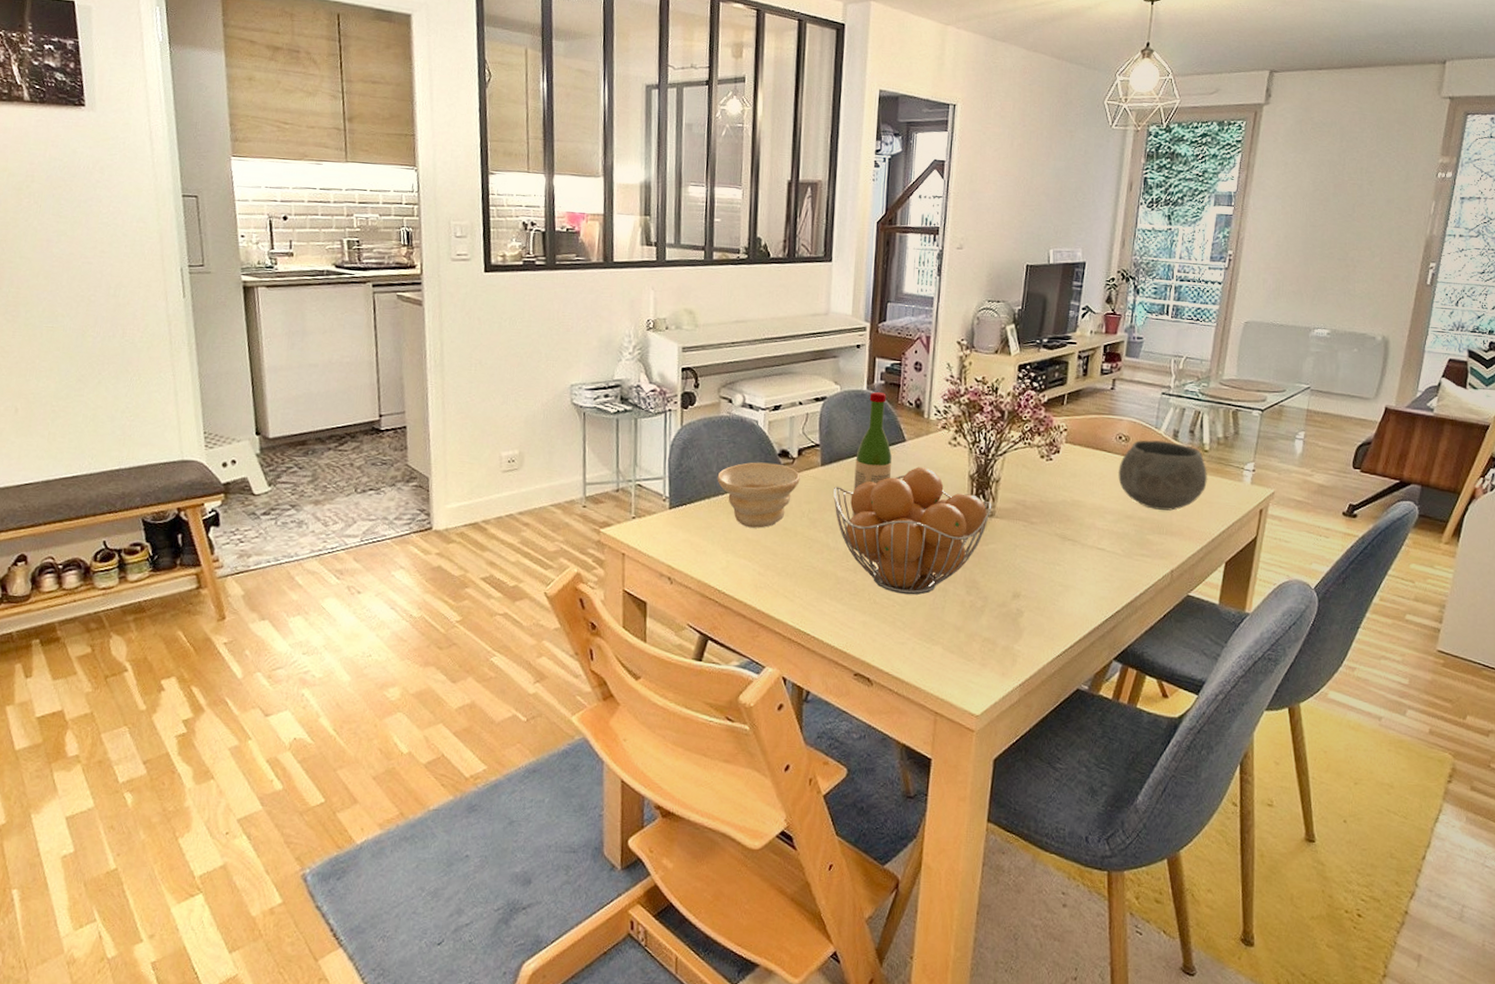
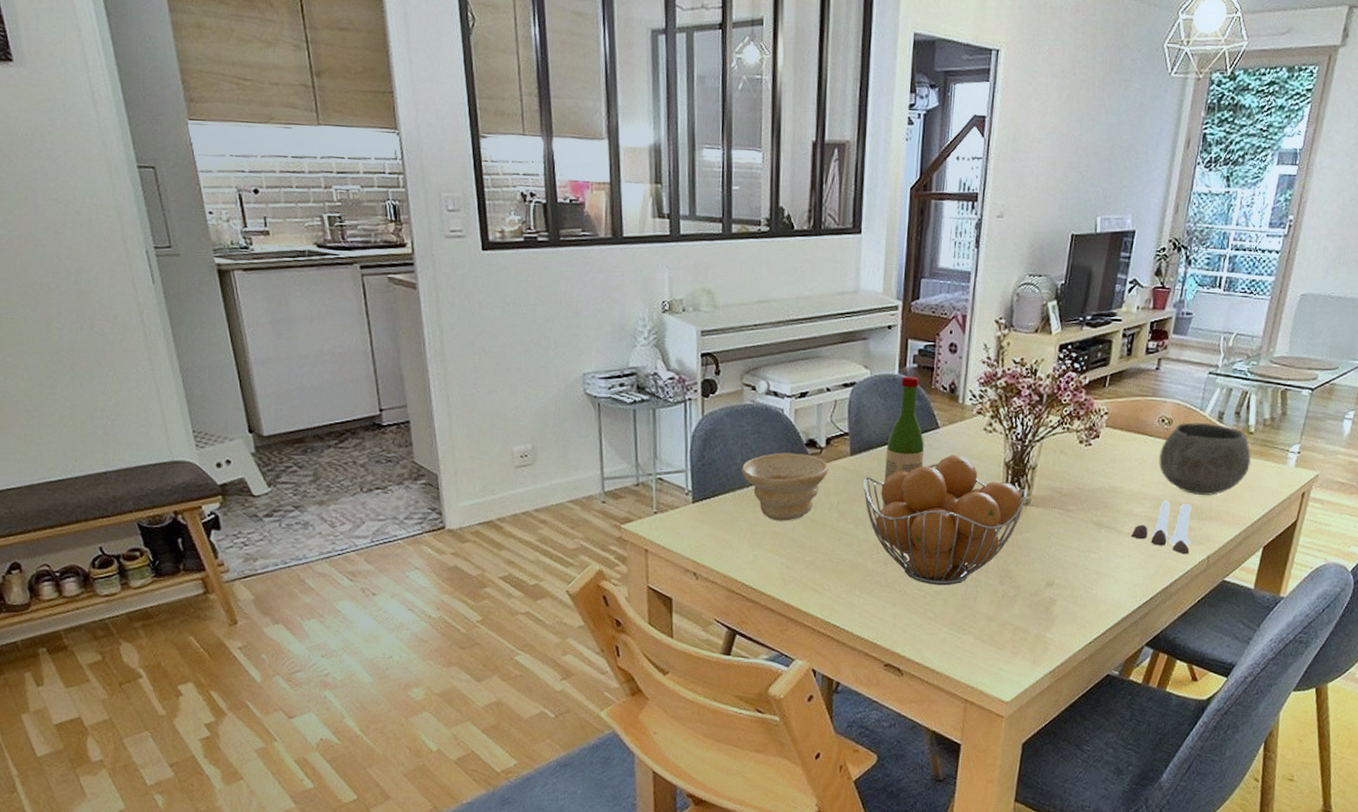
salt and pepper shaker set: none [1095,515,1153,569] -> present [1131,500,1192,555]

